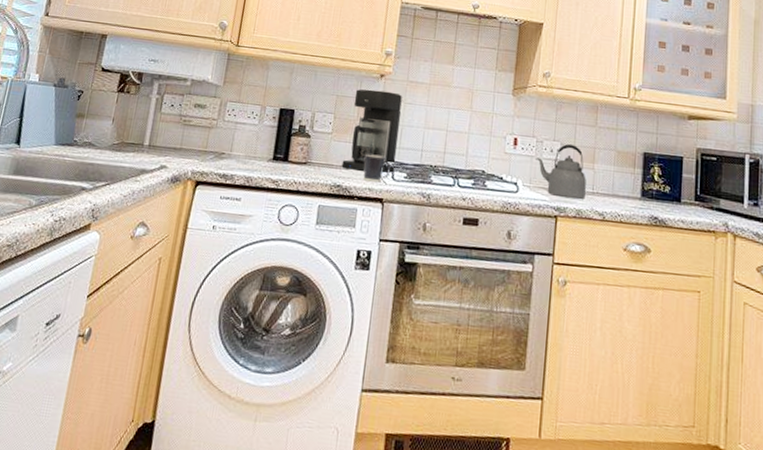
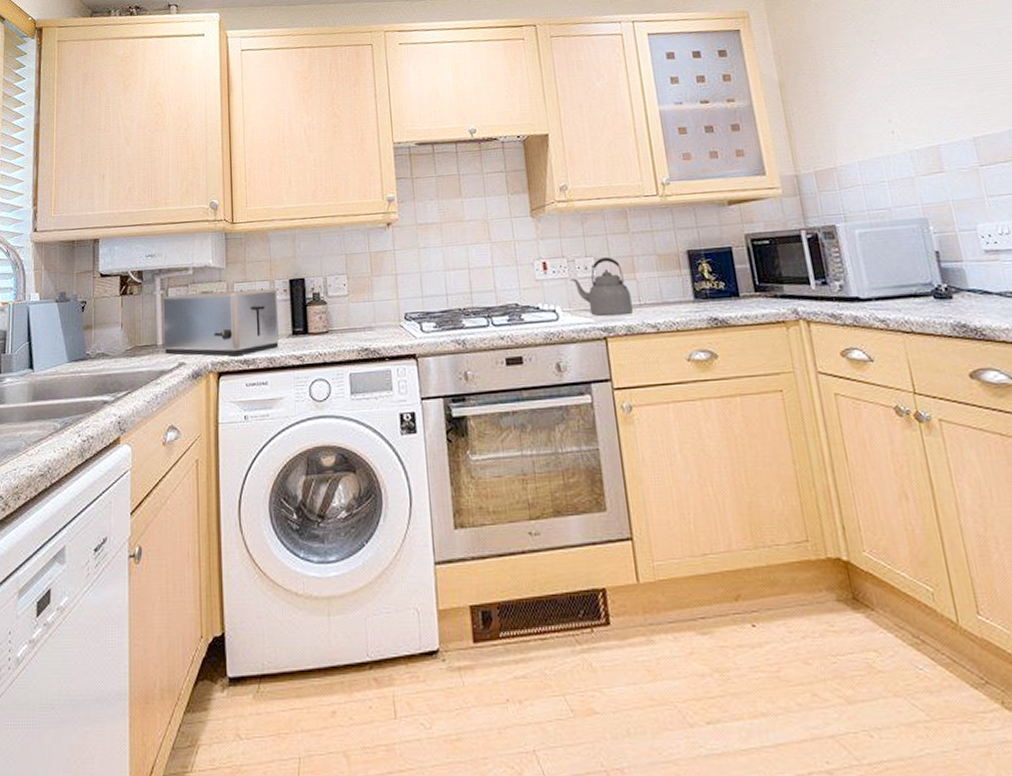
toaster: none [149,101,266,170] -> present [163,288,279,357]
coffee maker: present [341,89,402,174] -> none [364,239,422,331]
mug: present [363,154,391,183] -> none [387,308,418,339]

